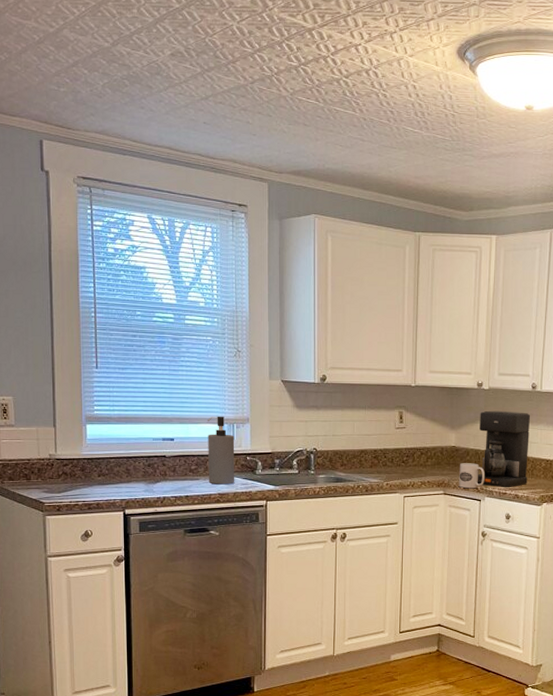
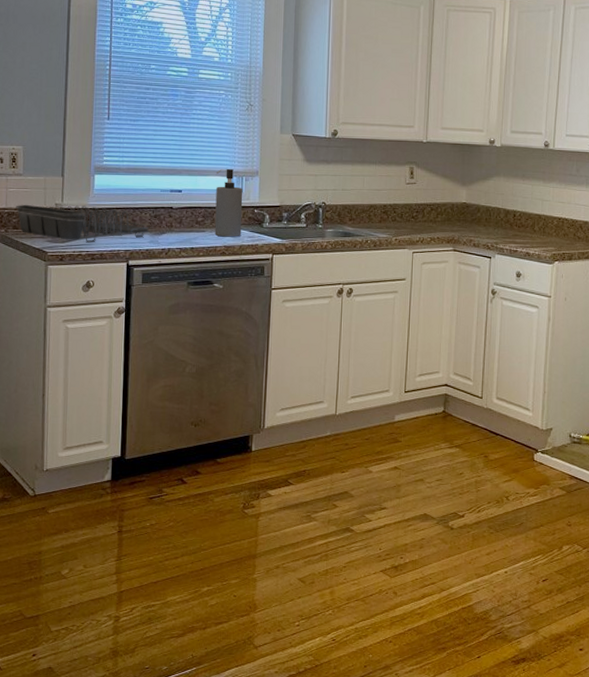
dish rack: none [10,456,143,493] -> present [16,205,149,243]
mug: present [459,463,485,489] -> none [469,219,495,246]
coffee maker: present [477,410,531,488] -> none [487,167,543,246]

